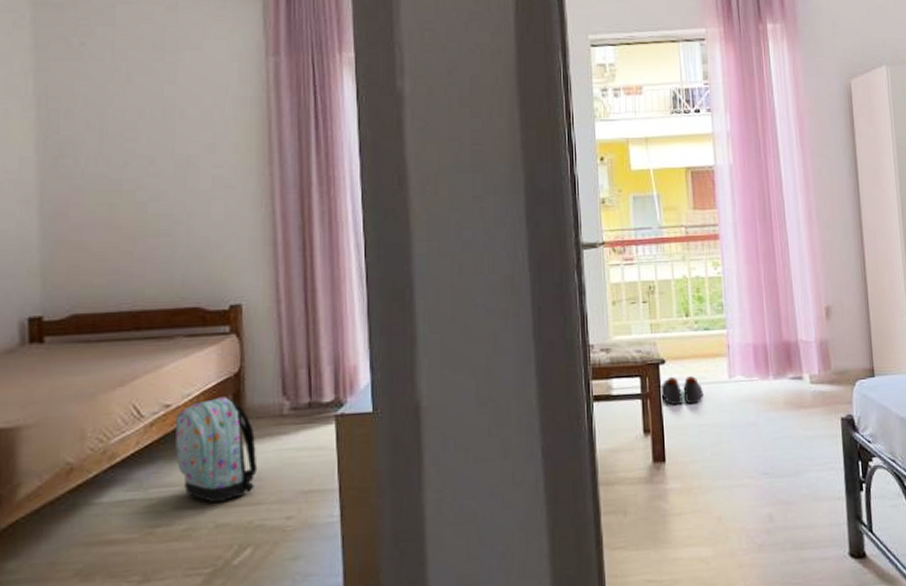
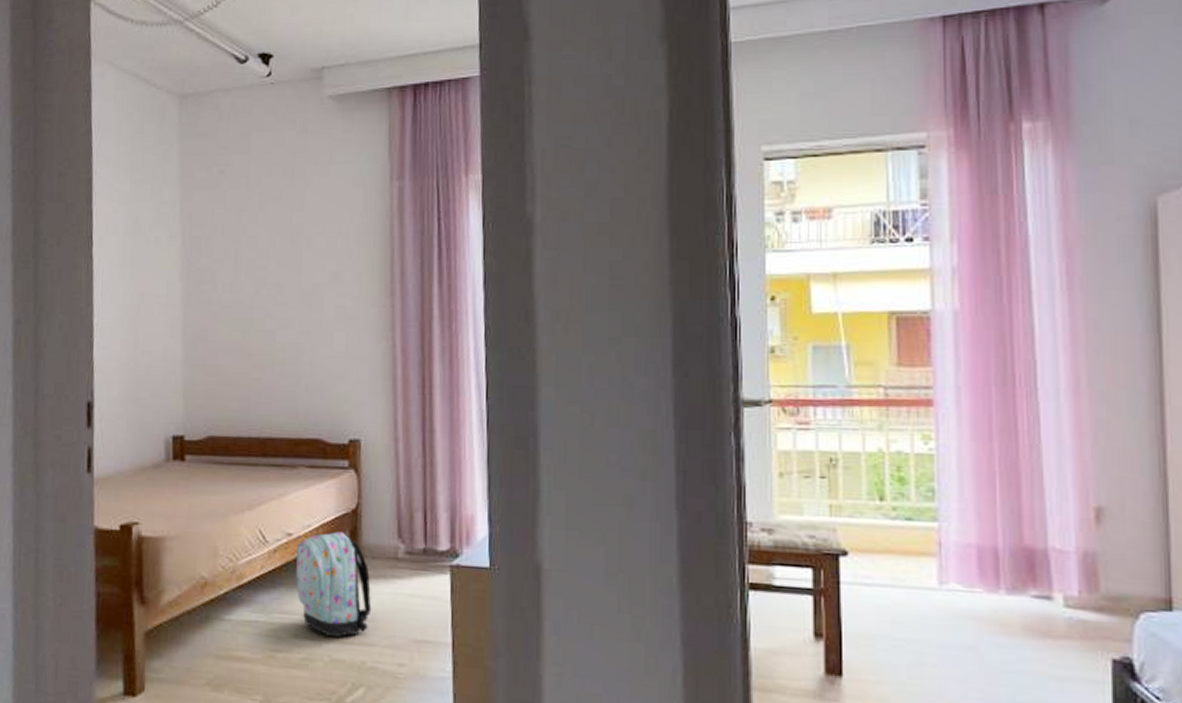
shoes: present [659,376,703,406] -> none [838,572,900,612]

